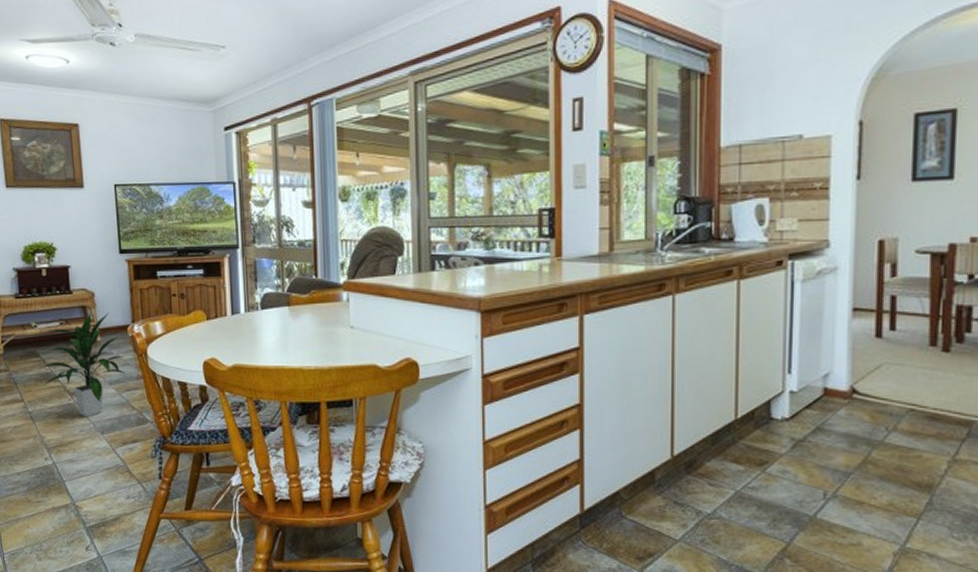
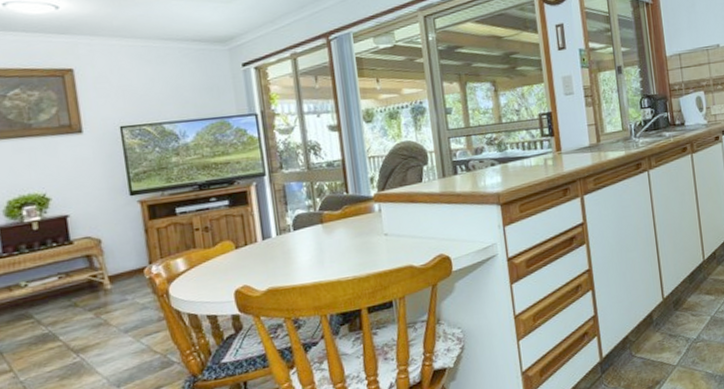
indoor plant: present [39,312,128,417] -> none [33,257,147,373]

